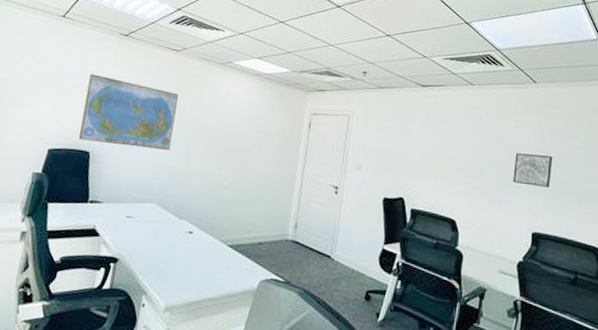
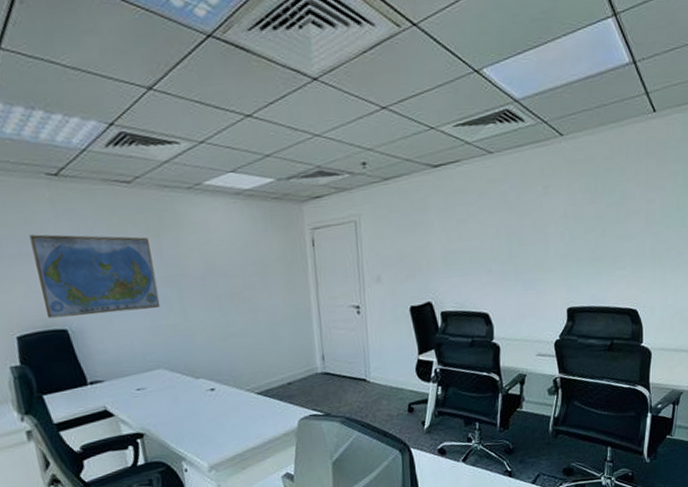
wall art: present [513,153,553,187] -> none [544,221,585,260]

